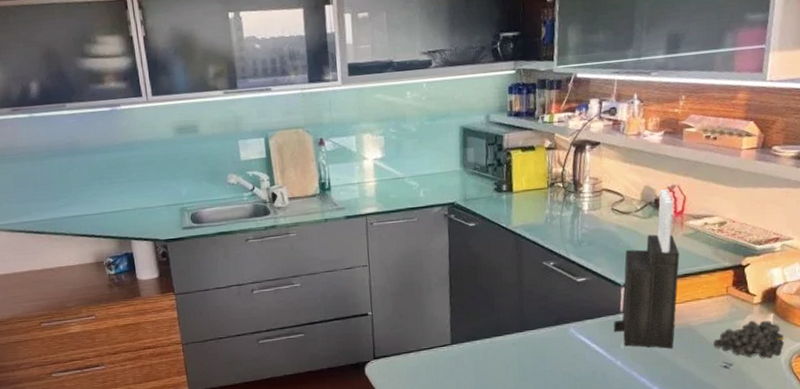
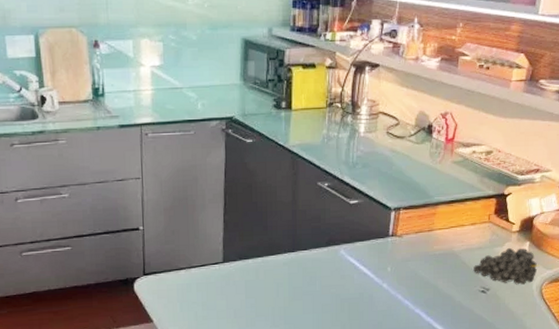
knife block: present [613,189,680,349] -> none [381,115,448,273]

